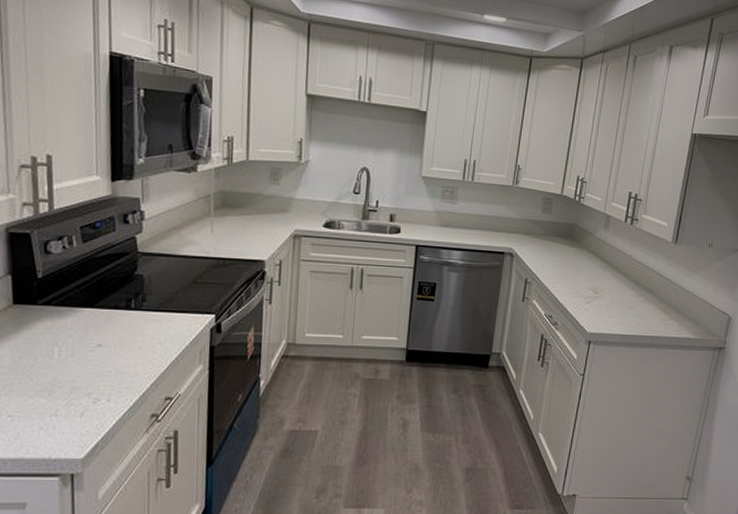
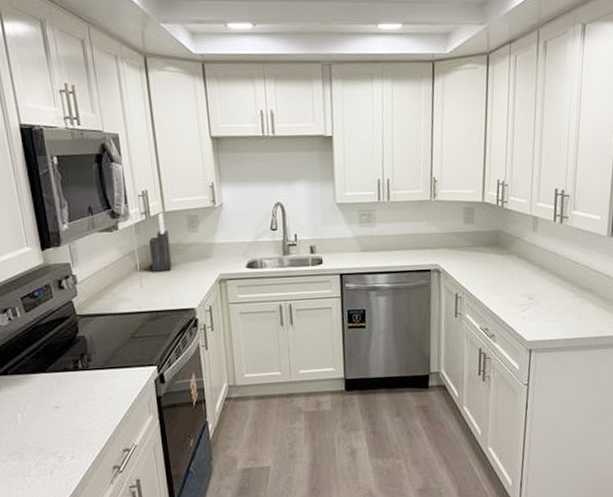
knife block: none [223,161,250,220] -> present [149,213,172,272]

